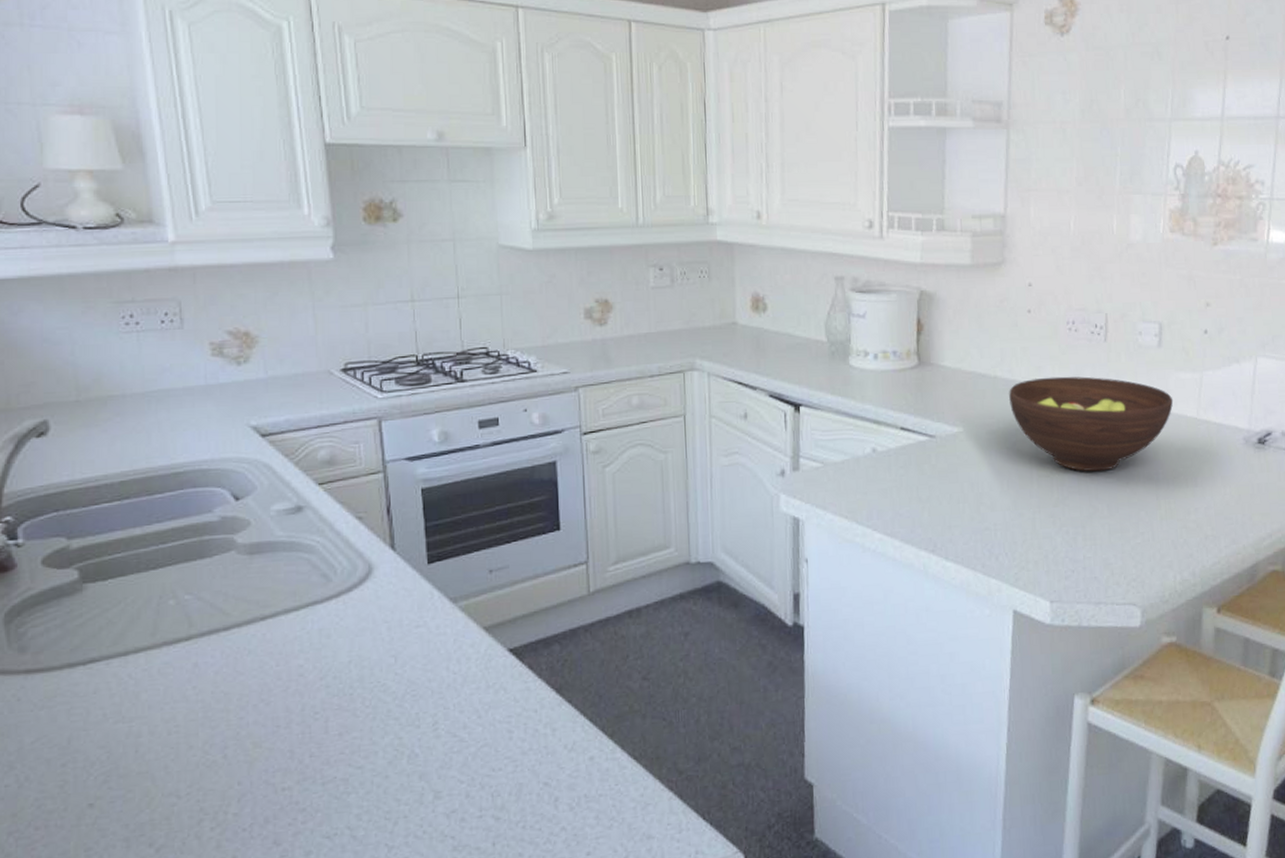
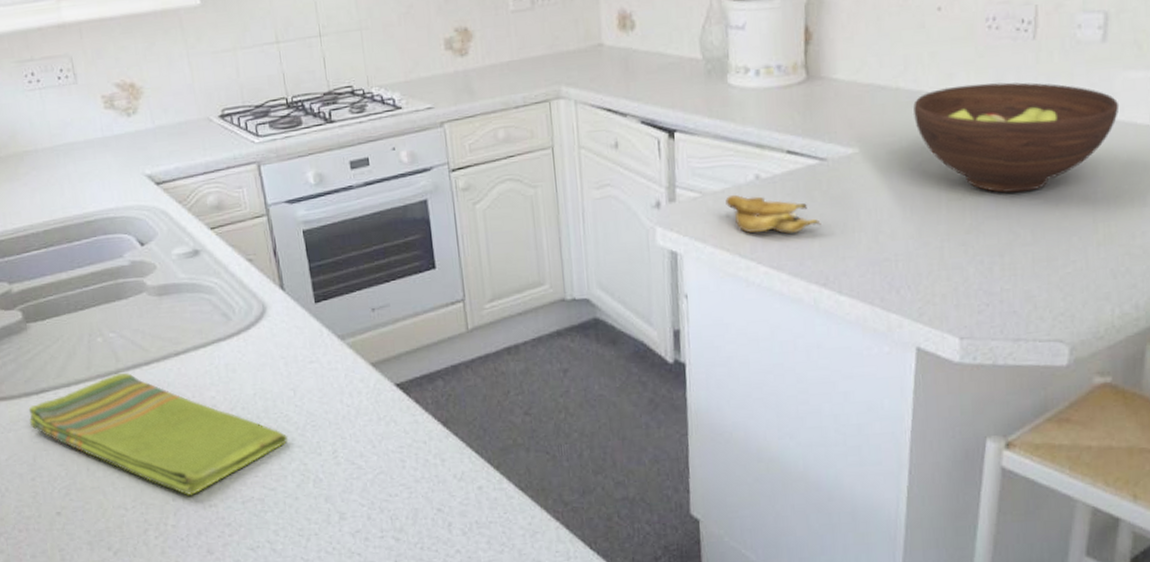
dish towel: none [68,640,384,778] -> present [28,373,288,495]
banana: none [845,465,930,504] -> present [725,194,821,234]

